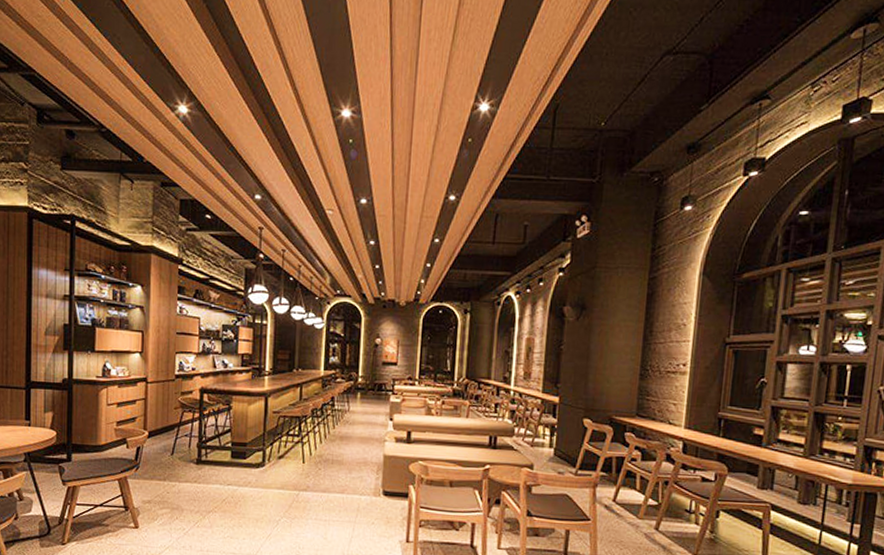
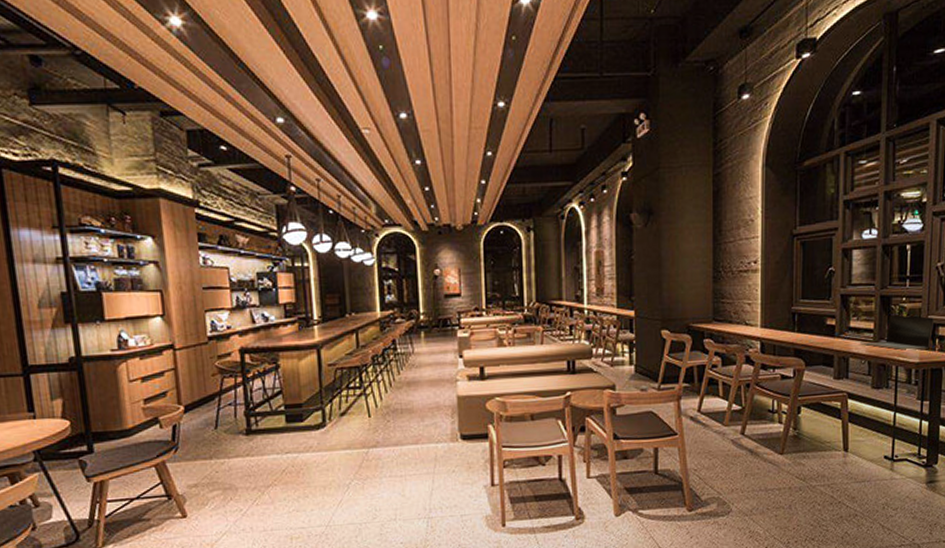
laptop: none [787,433,873,473] -> present [859,315,935,350]

